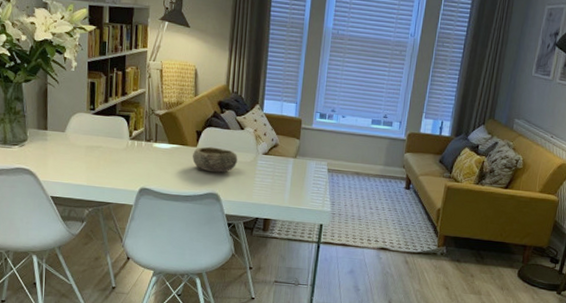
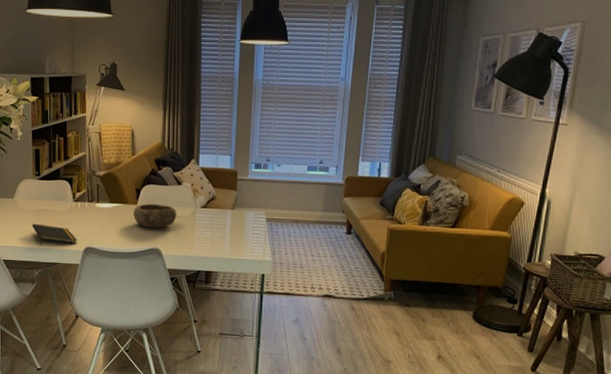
notepad: none [83,160,132,184] -> present [31,223,77,246]

